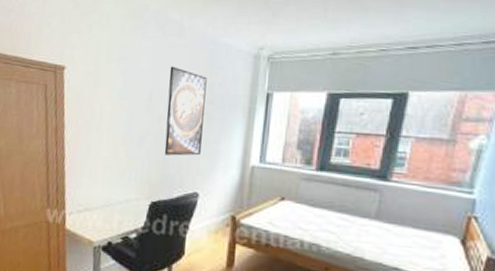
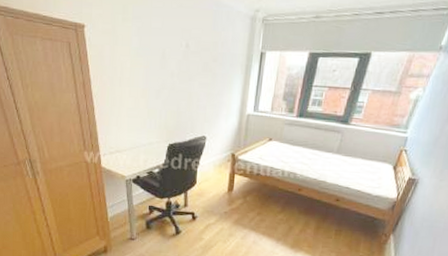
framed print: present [164,66,207,156] -> none [177,26,211,107]

